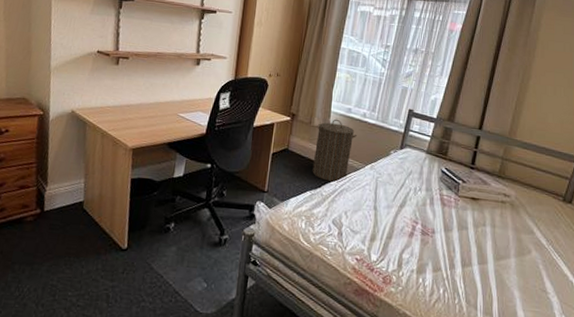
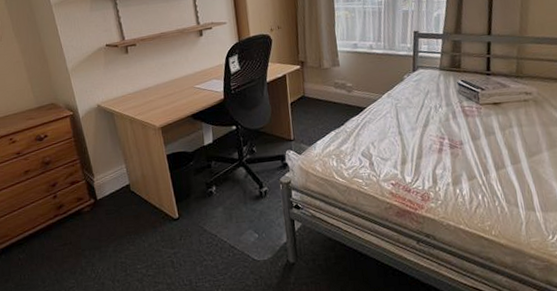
laundry hamper: present [312,119,357,182] -> none [327,57,368,118]

